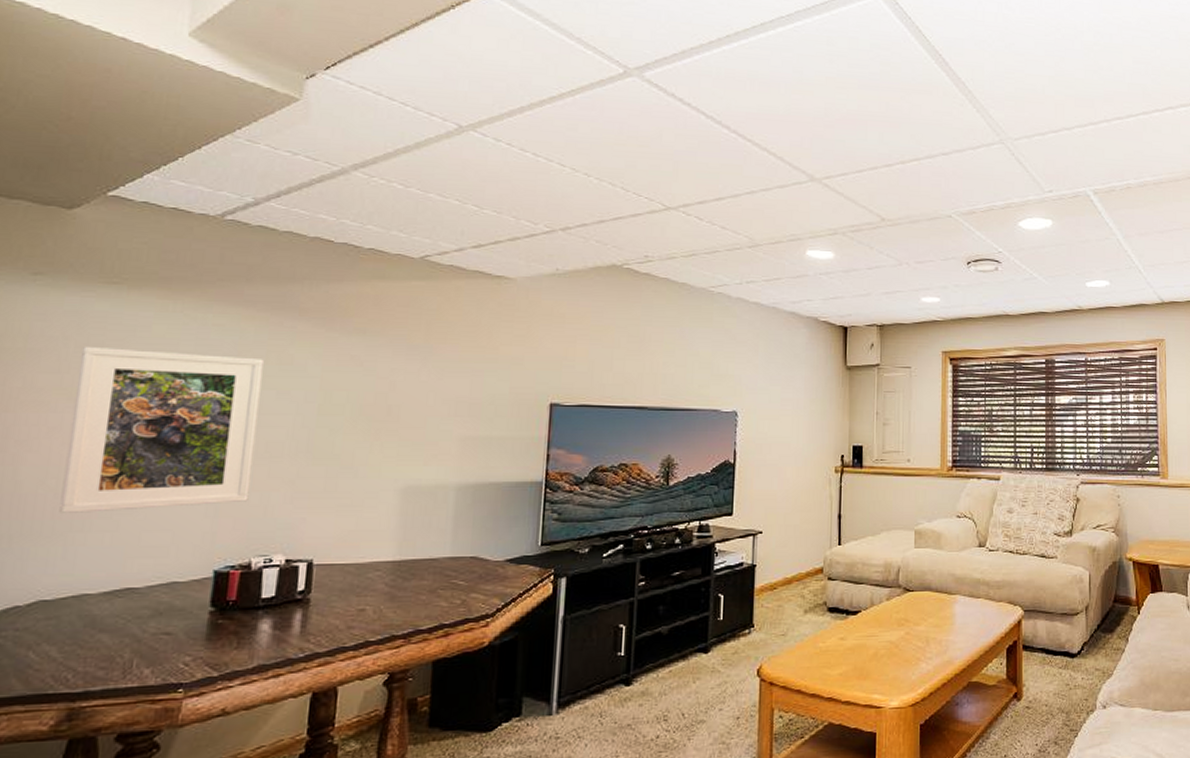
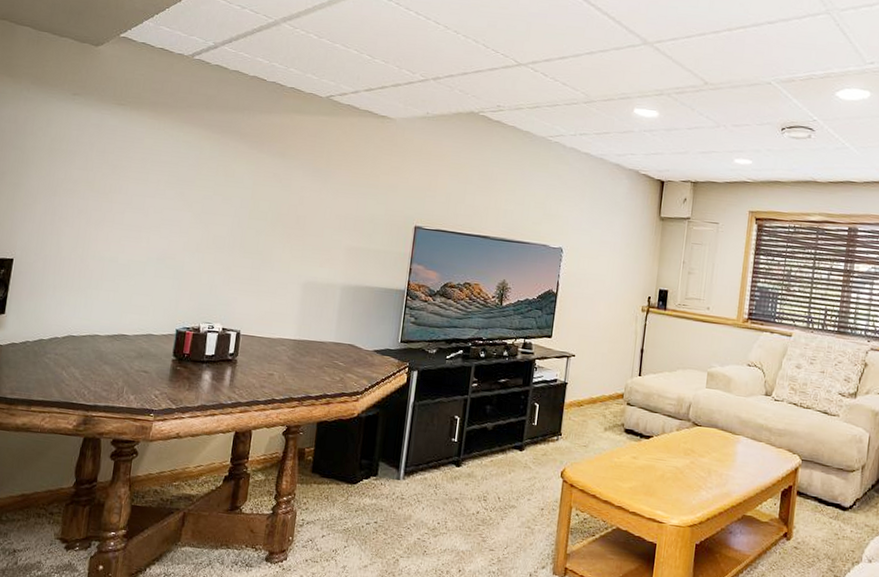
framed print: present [59,346,264,513] -> none [83,151,215,280]

